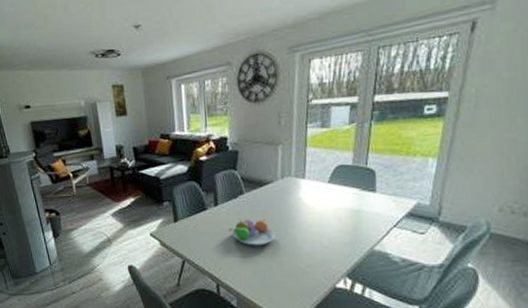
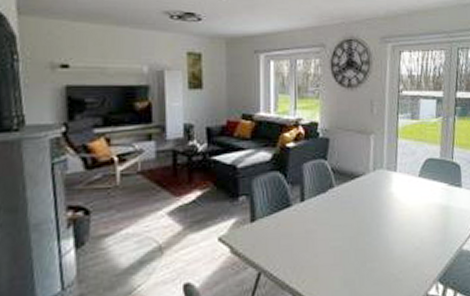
fruit bowl: present [229,218,276,246] -> none [316,216,367,250]

